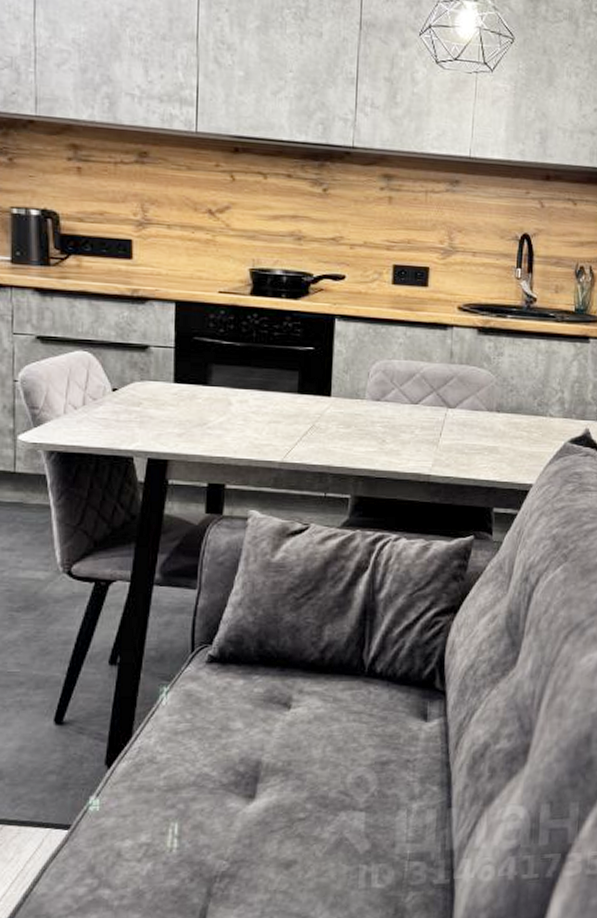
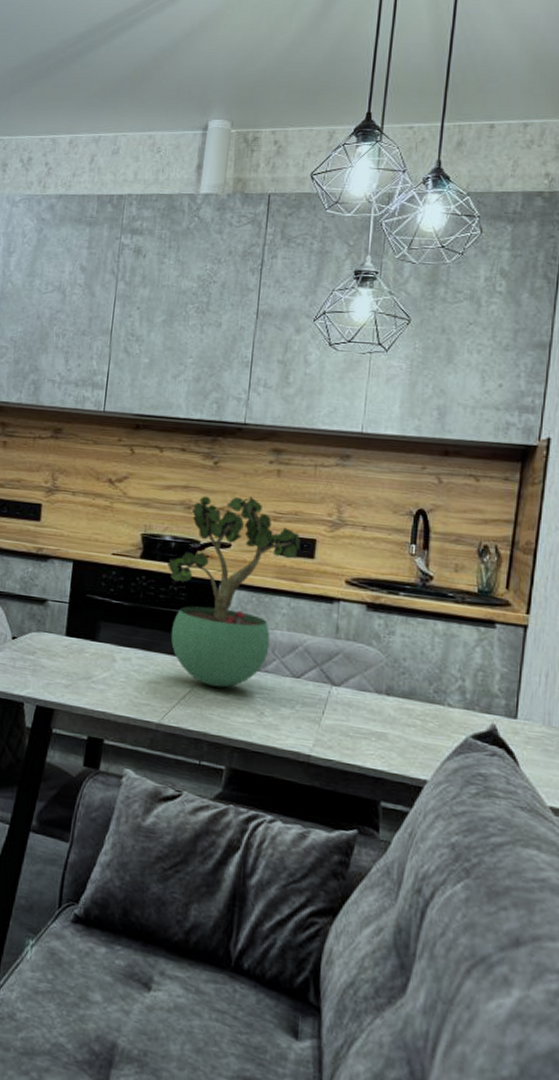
potted plant: none [280,225,414,420] -> present [167,496,300,688]

